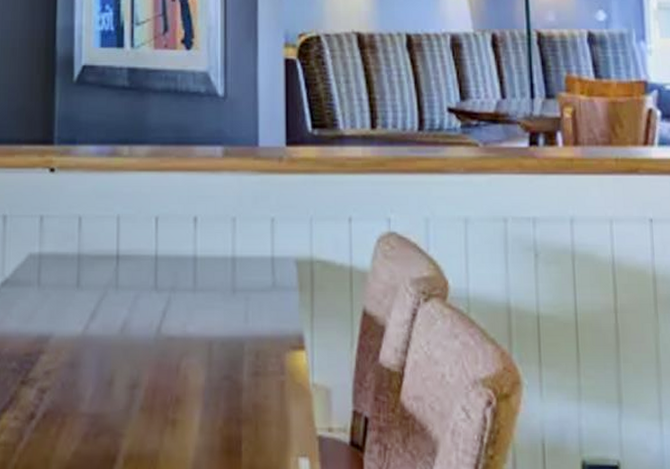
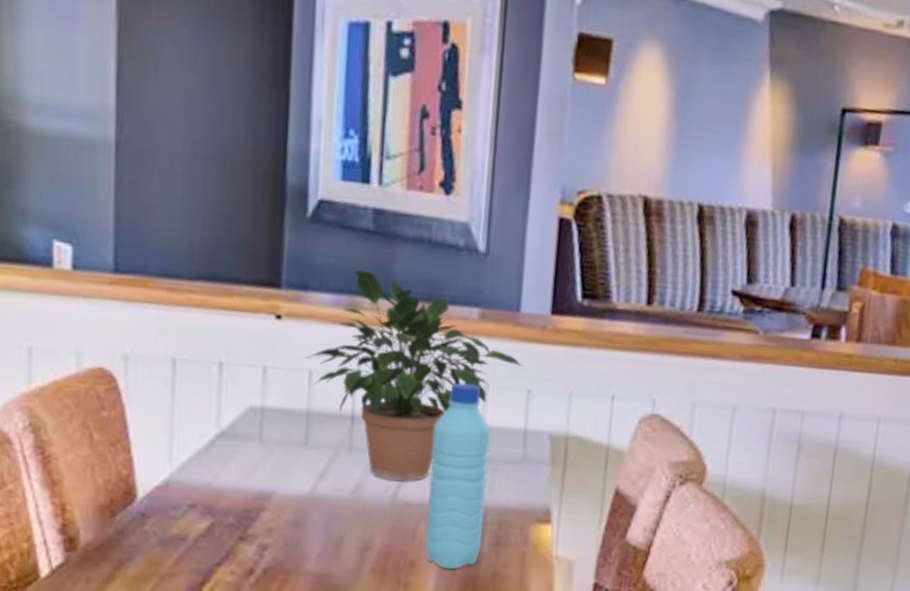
potted plant: none [75,121,265,315] -> present [305,269,523,481]
water bottle: none [188,217,242,402] -> present [425,382,492,569]

